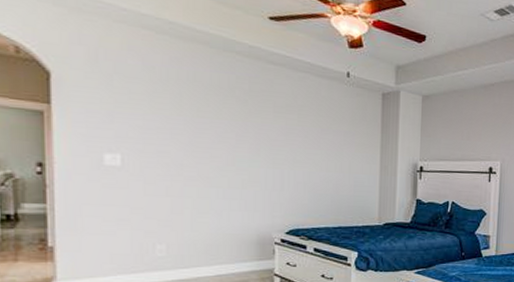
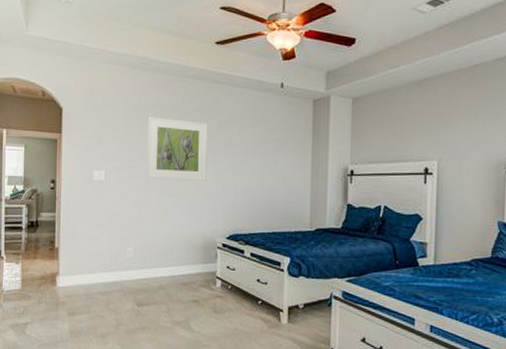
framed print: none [181,93,261,171] -> present [147,116,208,181]

